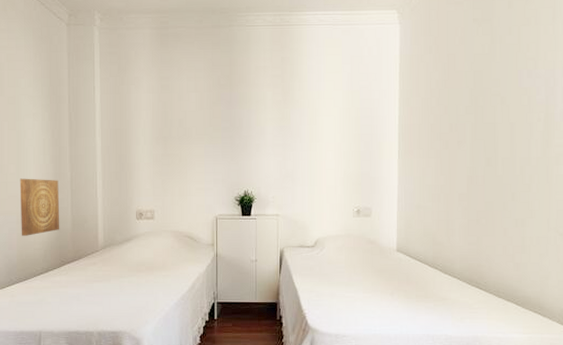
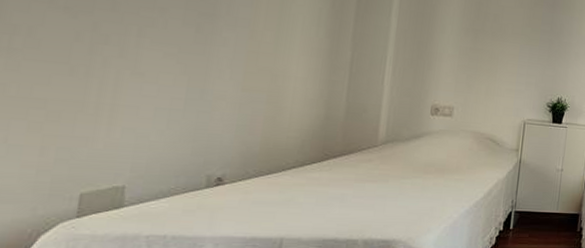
wall art: present [19,178,60,236] -> none [270,49,334,121]

